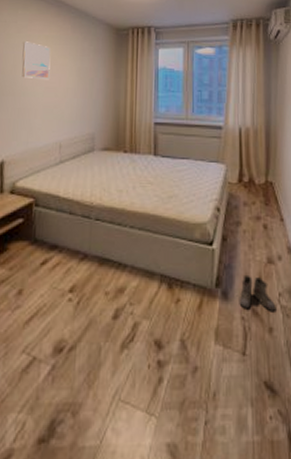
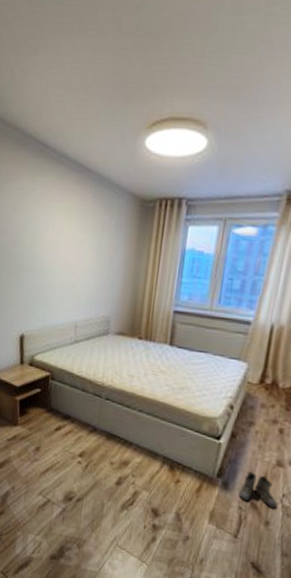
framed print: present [22,41,51,80] -> none [40,213,69,257]

